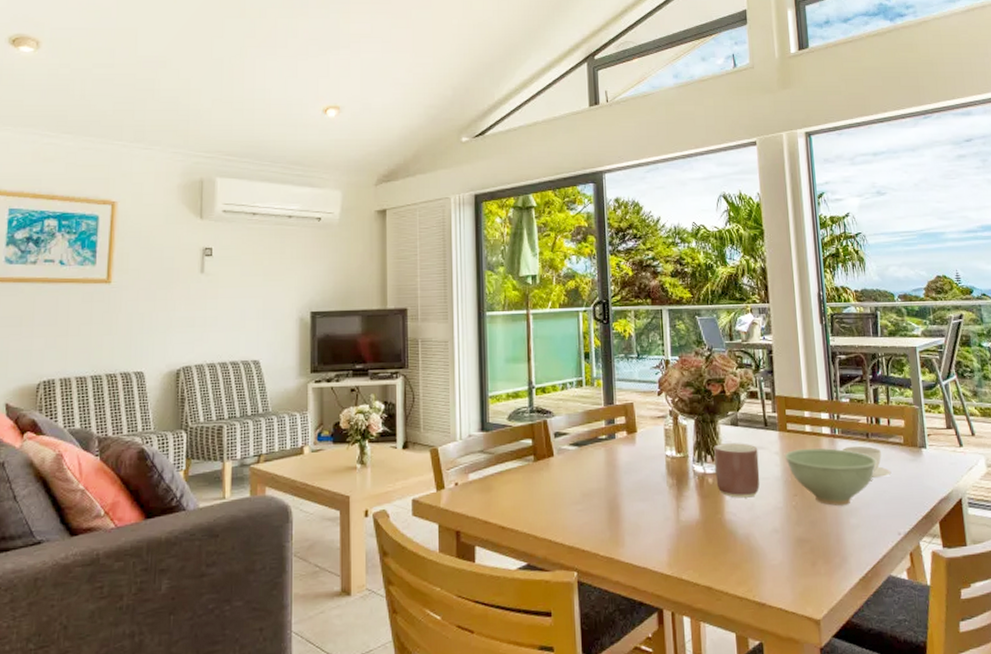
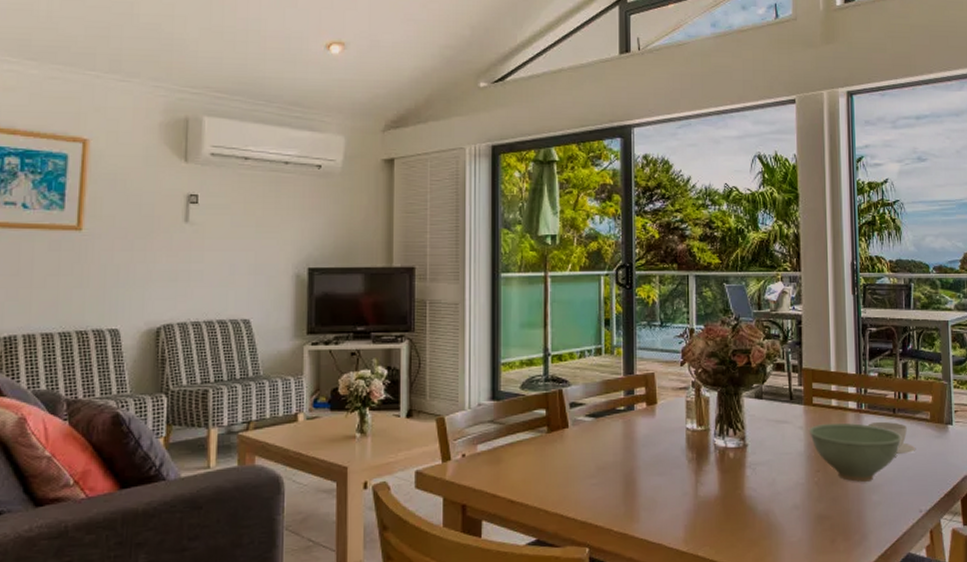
mug: present [714,443,760,498] -> none [737,416,783,473]

